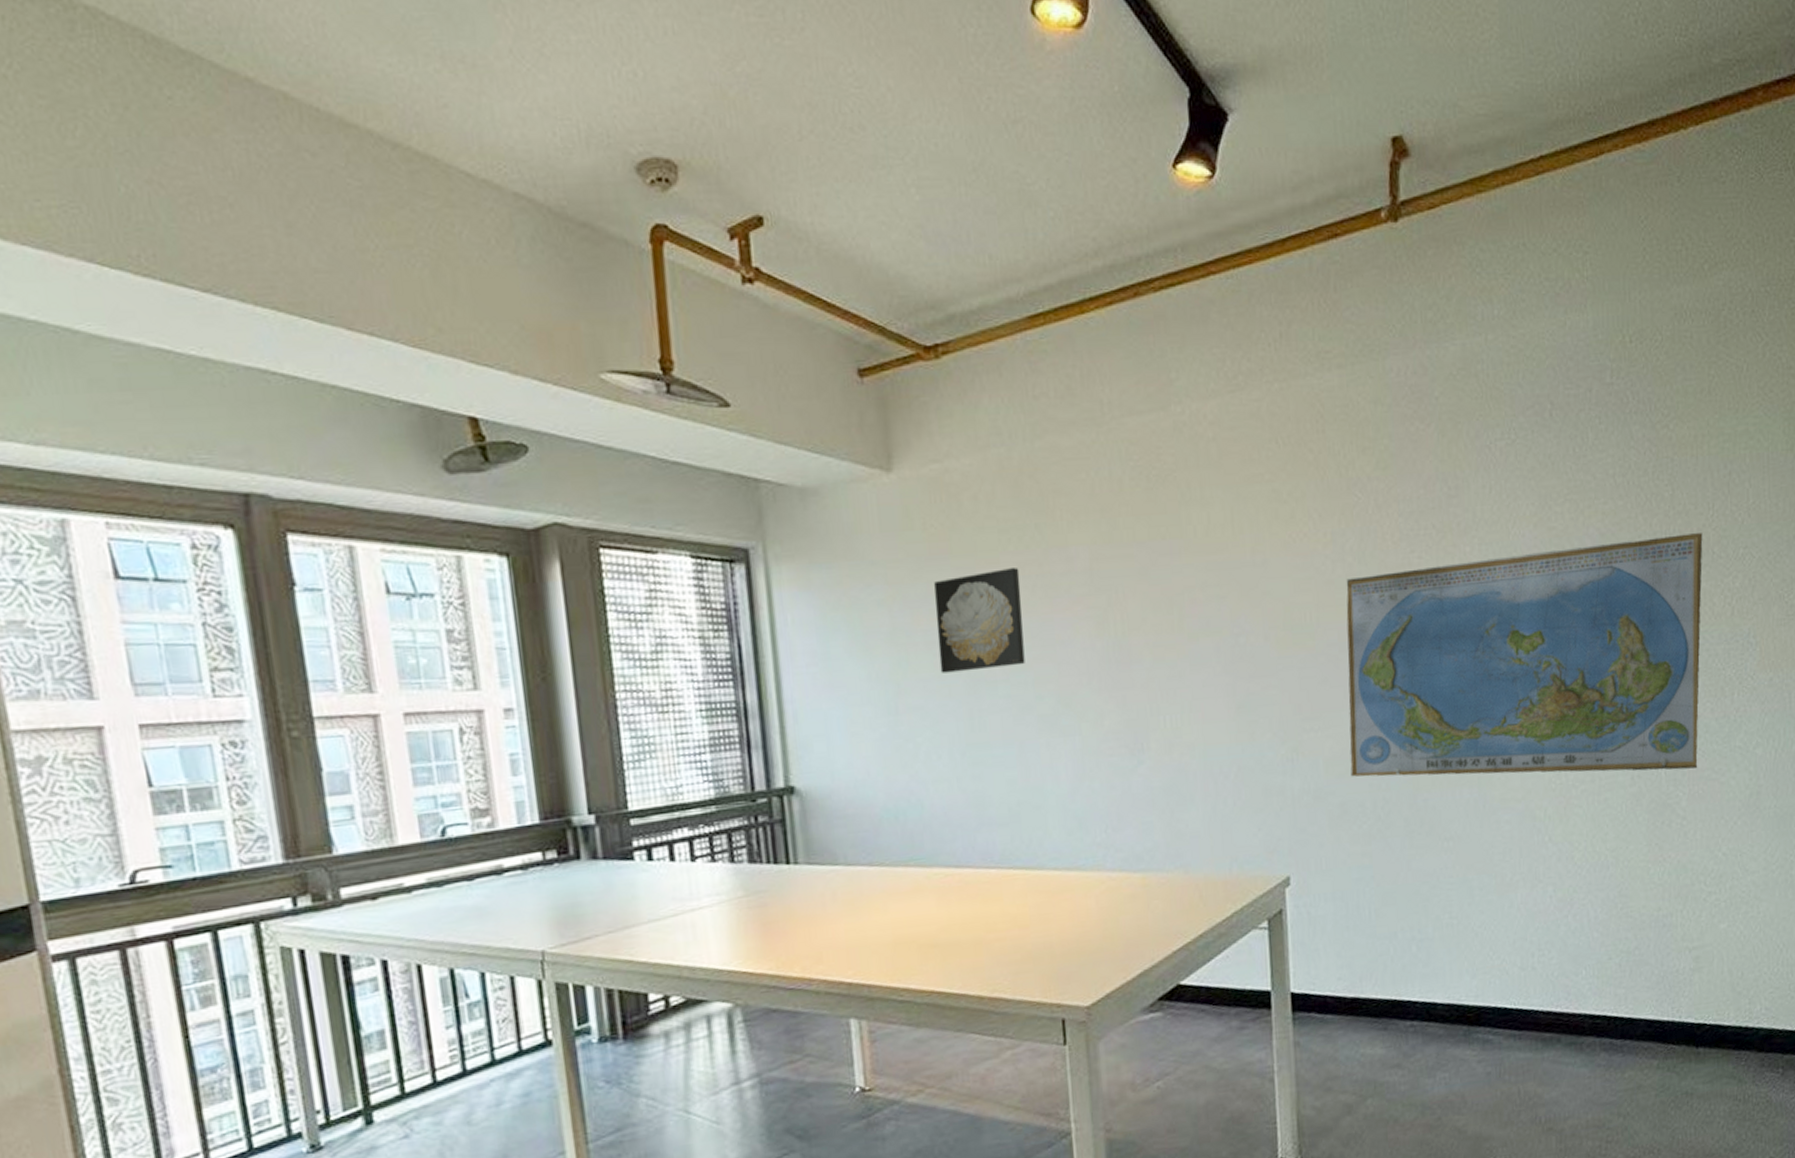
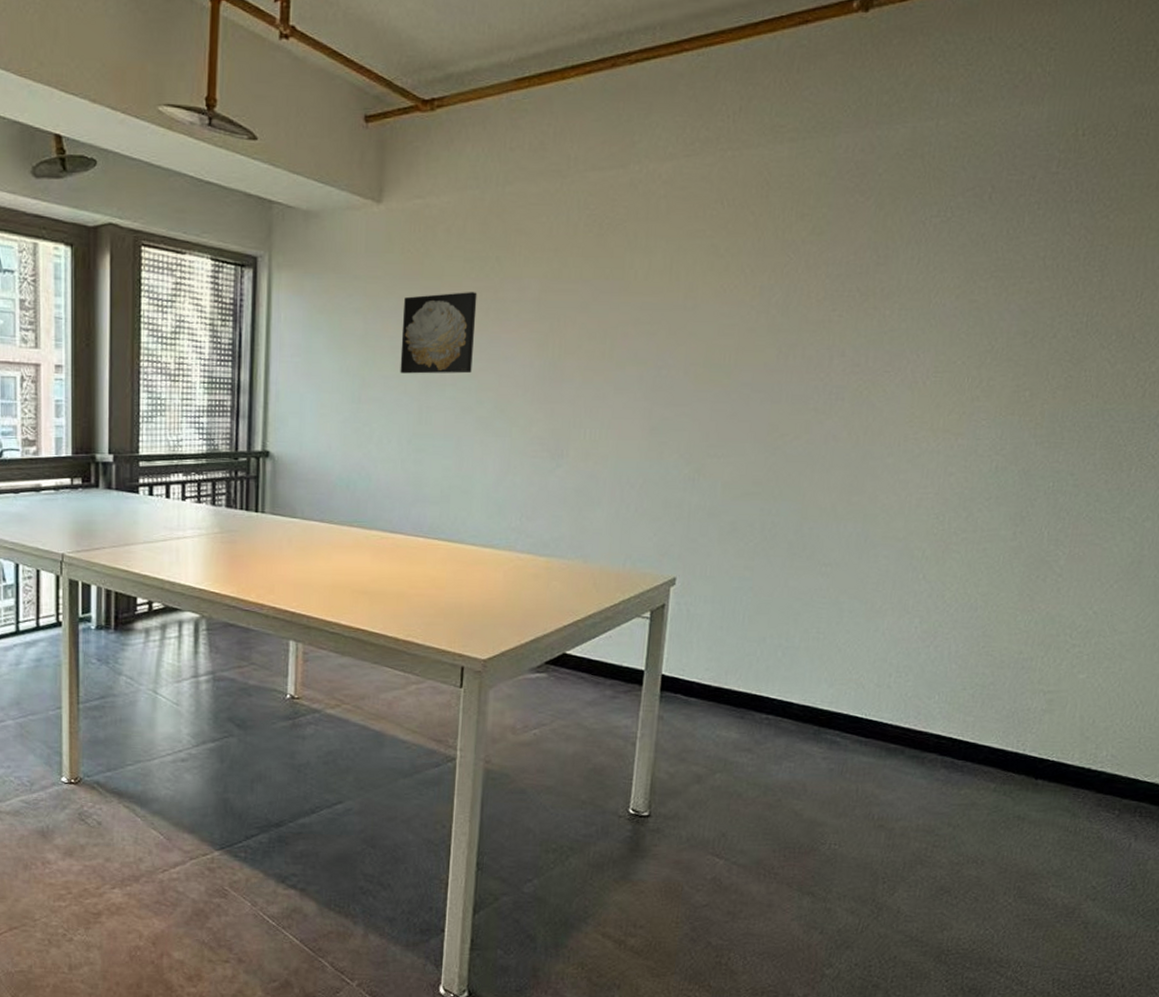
world map: present [1346,533,1703,777] -> none [745,318,1126,533]

